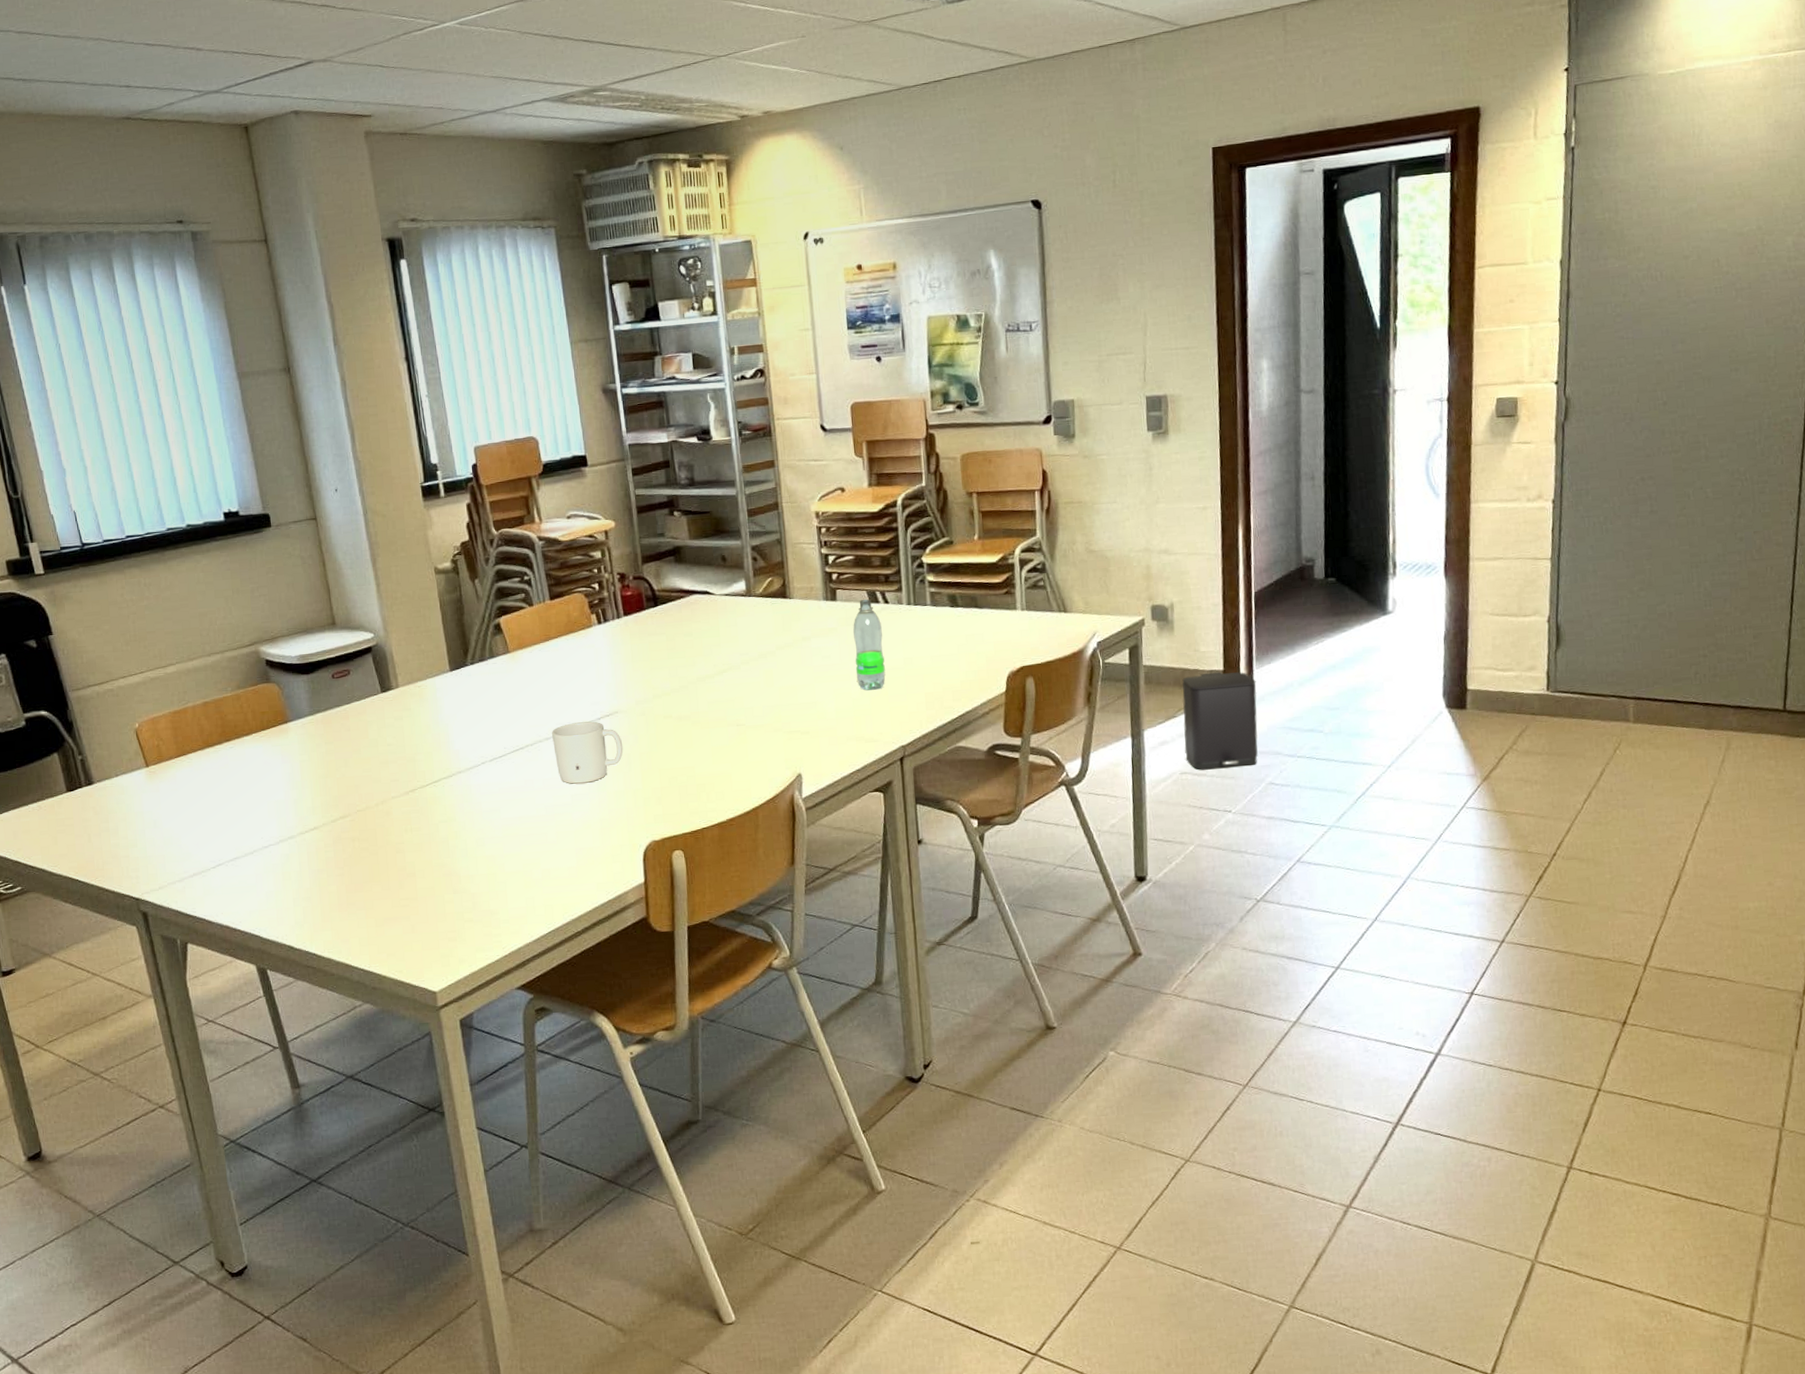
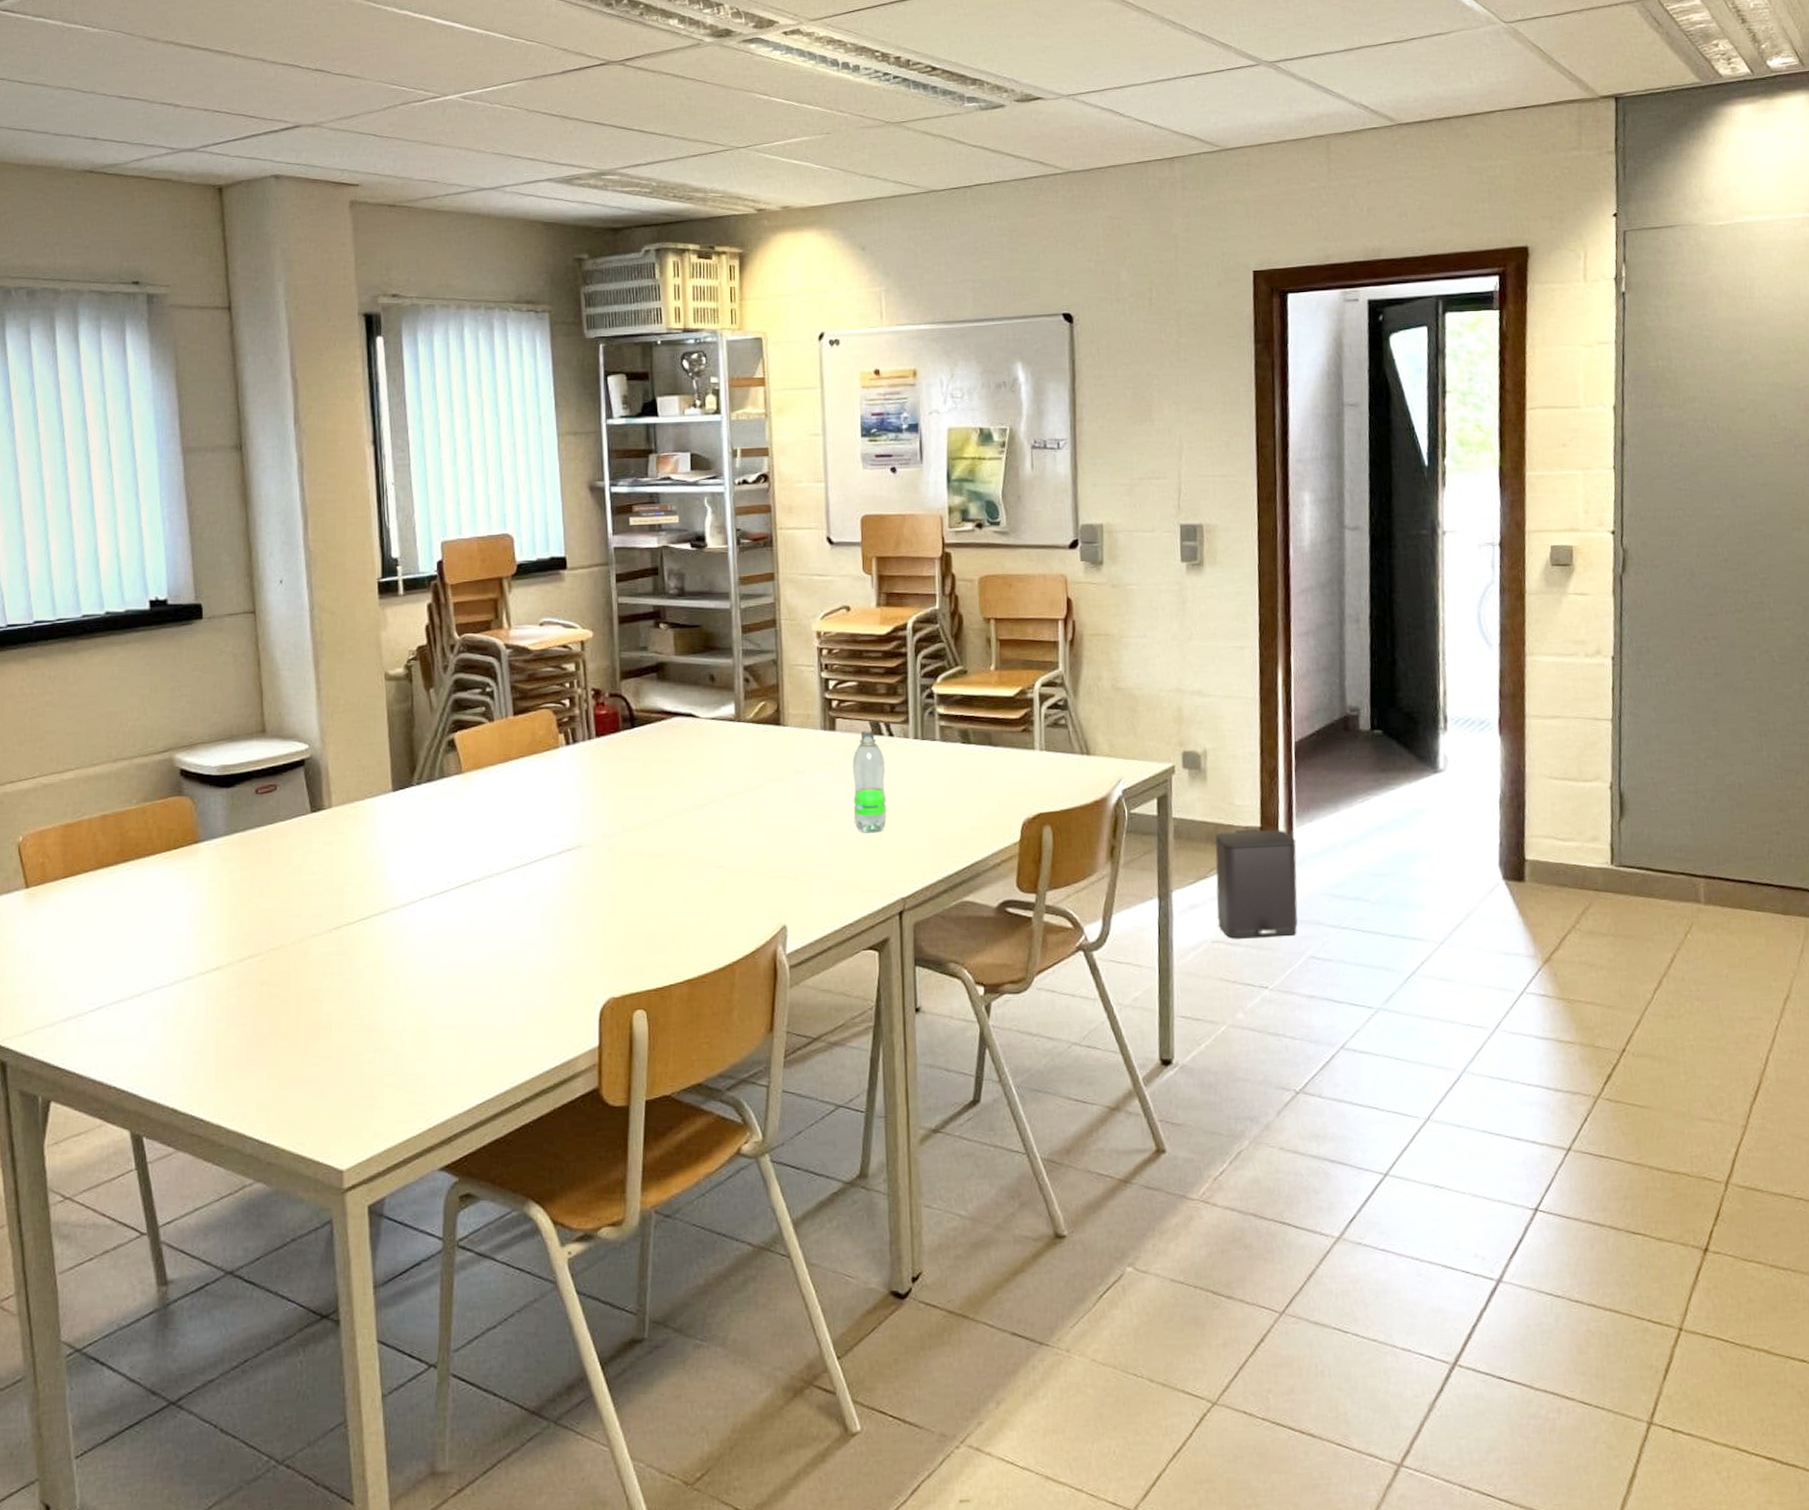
mug: present [551,721,623,784] -> none [503,856,585,928]
books: none [640,400,686,423] -> present [628,503,680,525]

